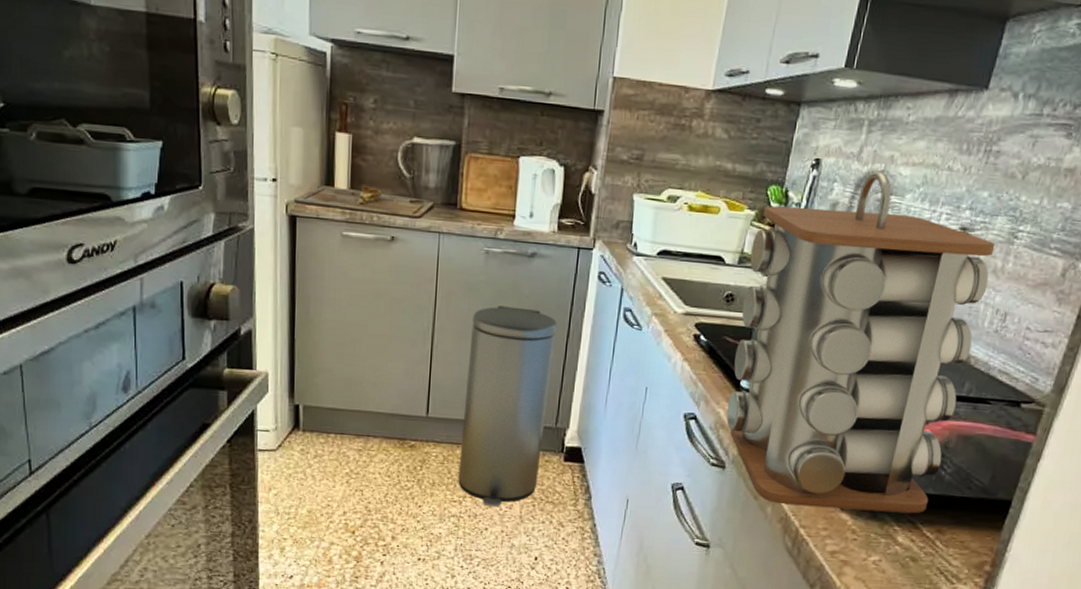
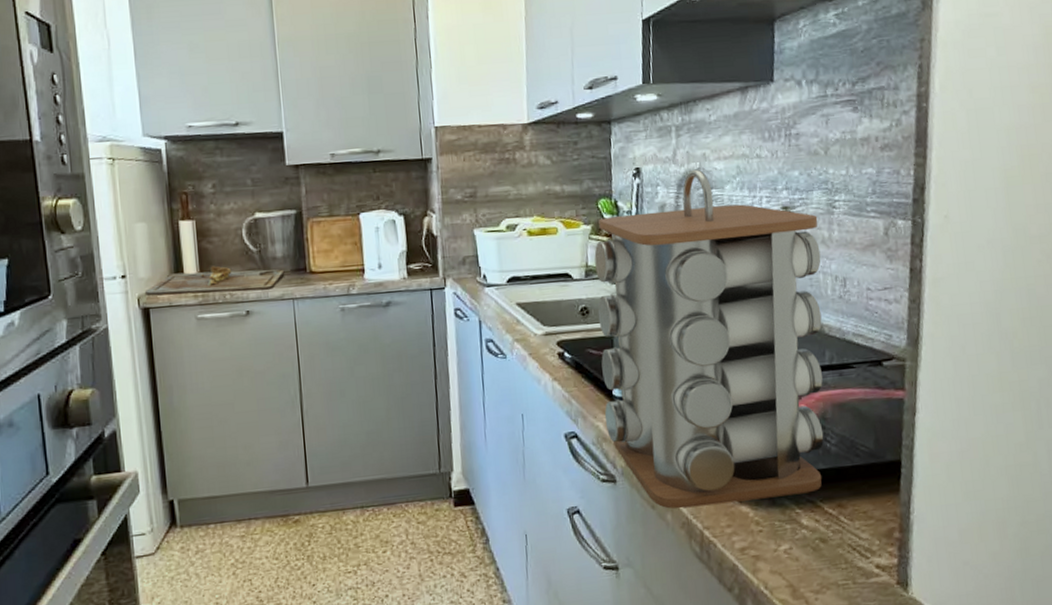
pedal bin: present [458,306,558,508] -> none [338,357,432,571]

